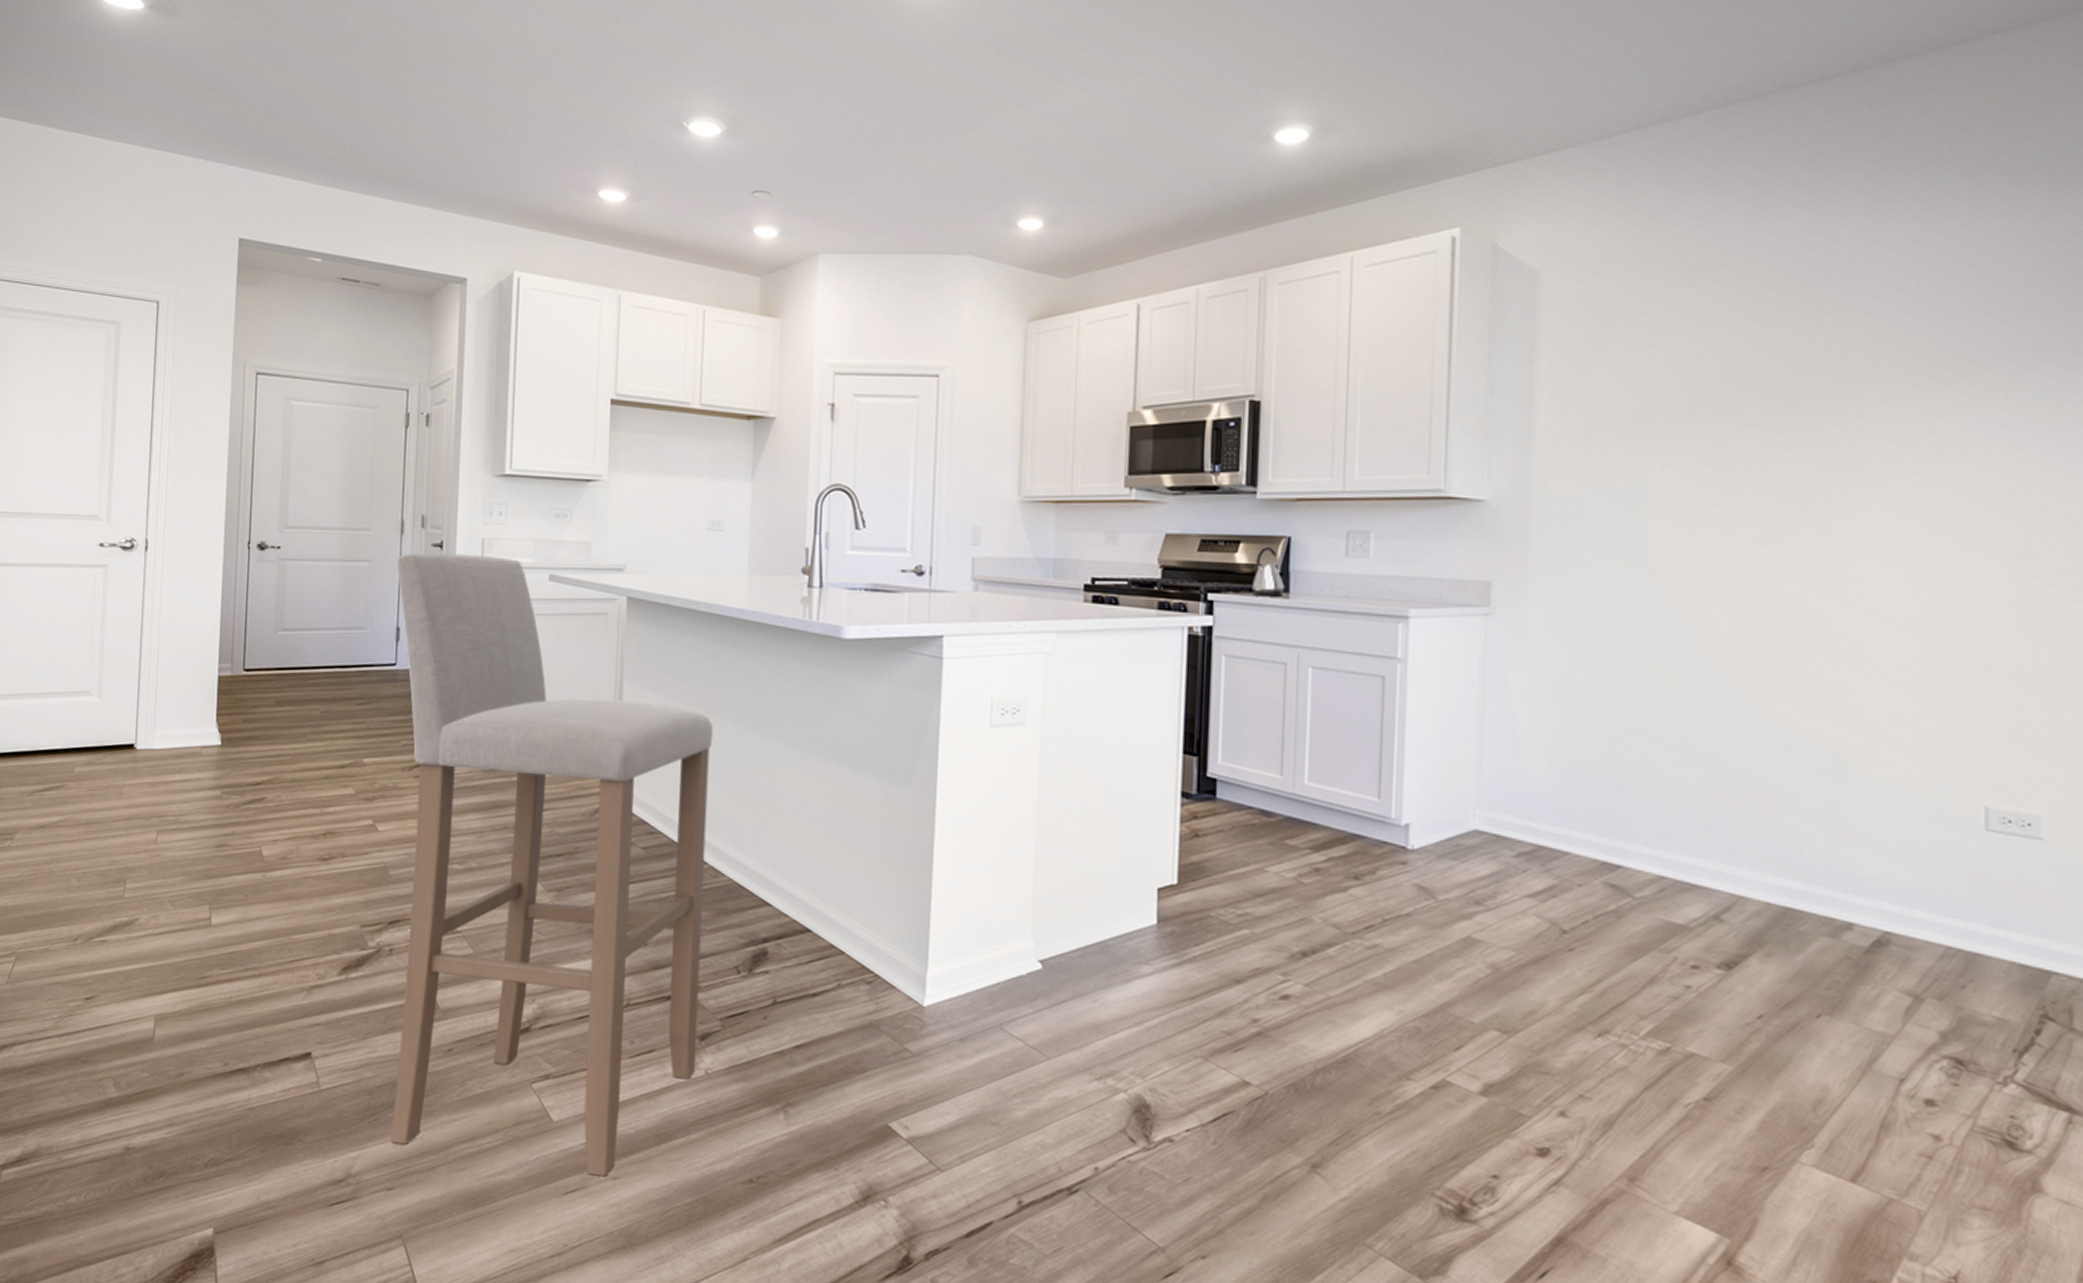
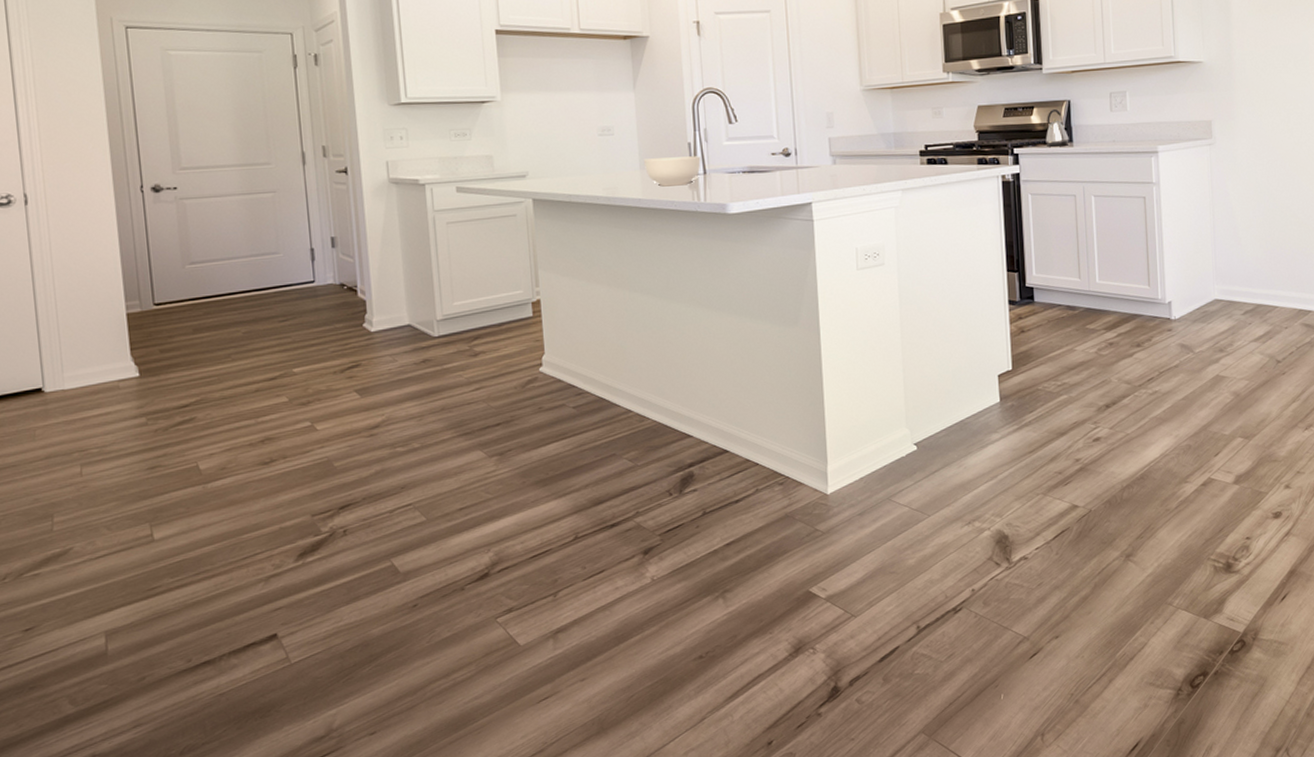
bar stool: present [390,552,714,1177] -> none [302,176,643,695]
bowl: none [753,562,818,599] -> present [643,156,701,187]

